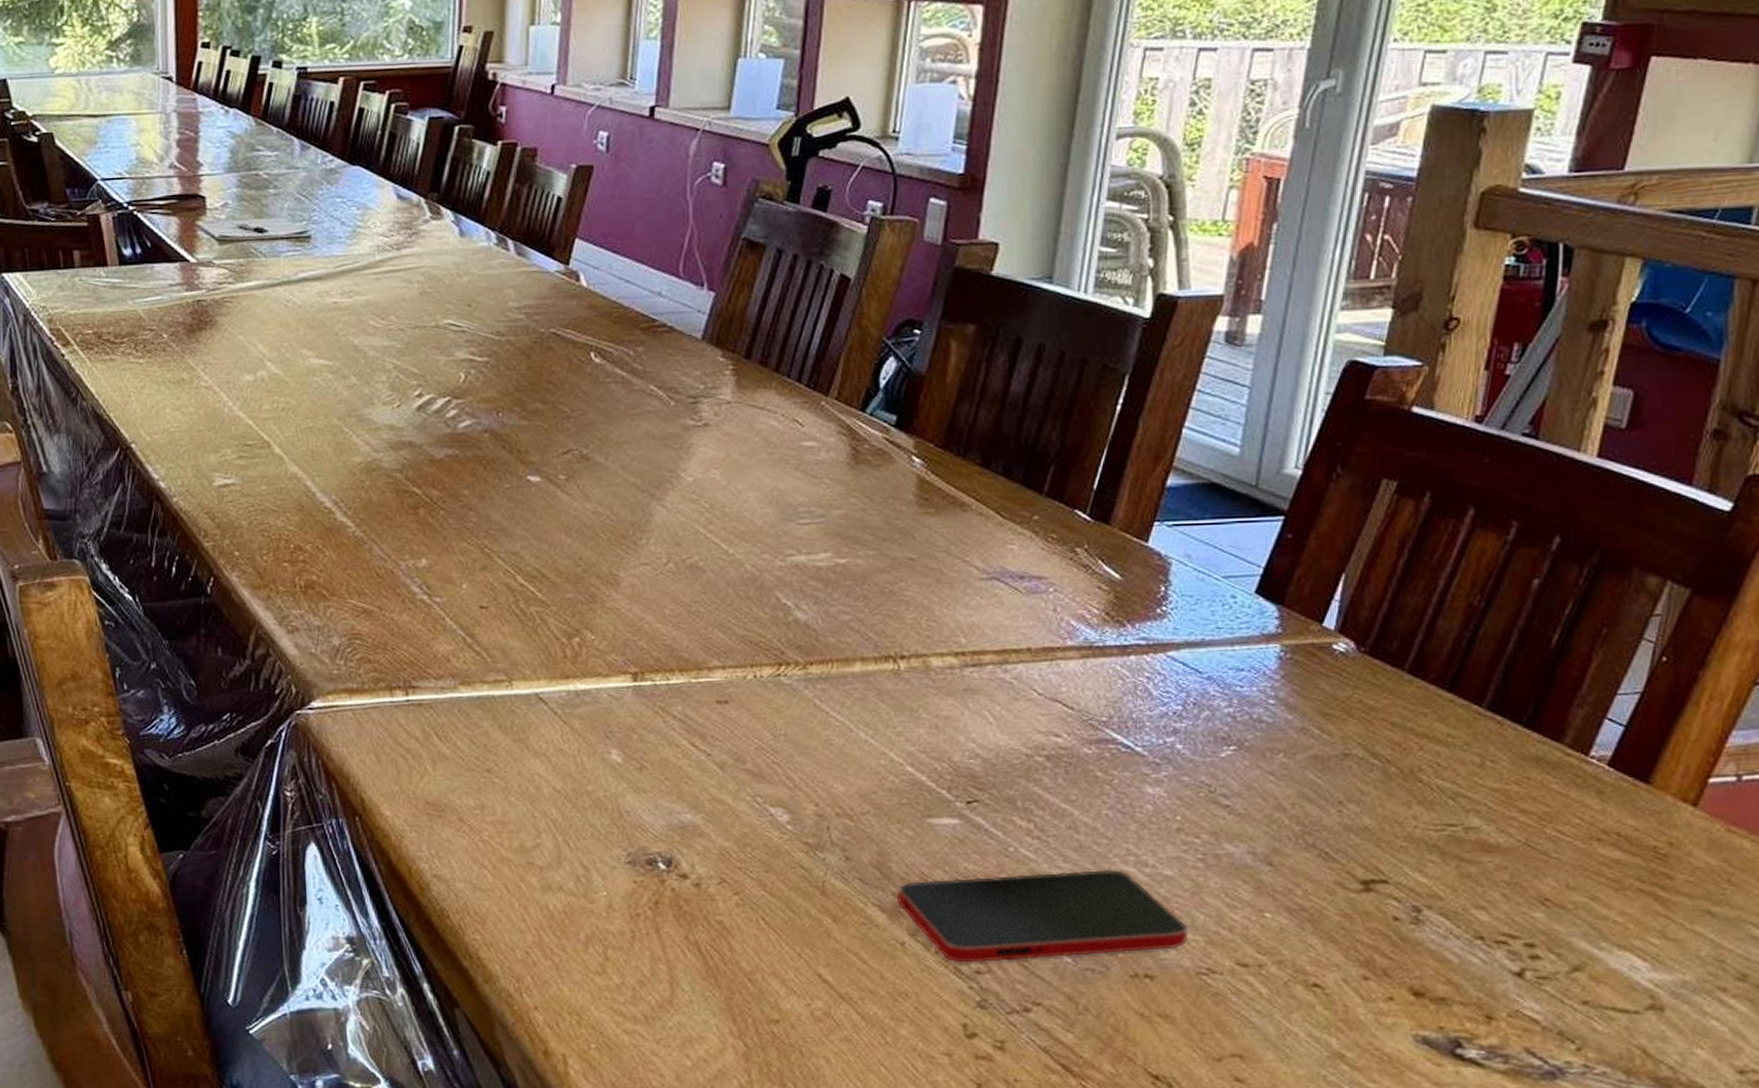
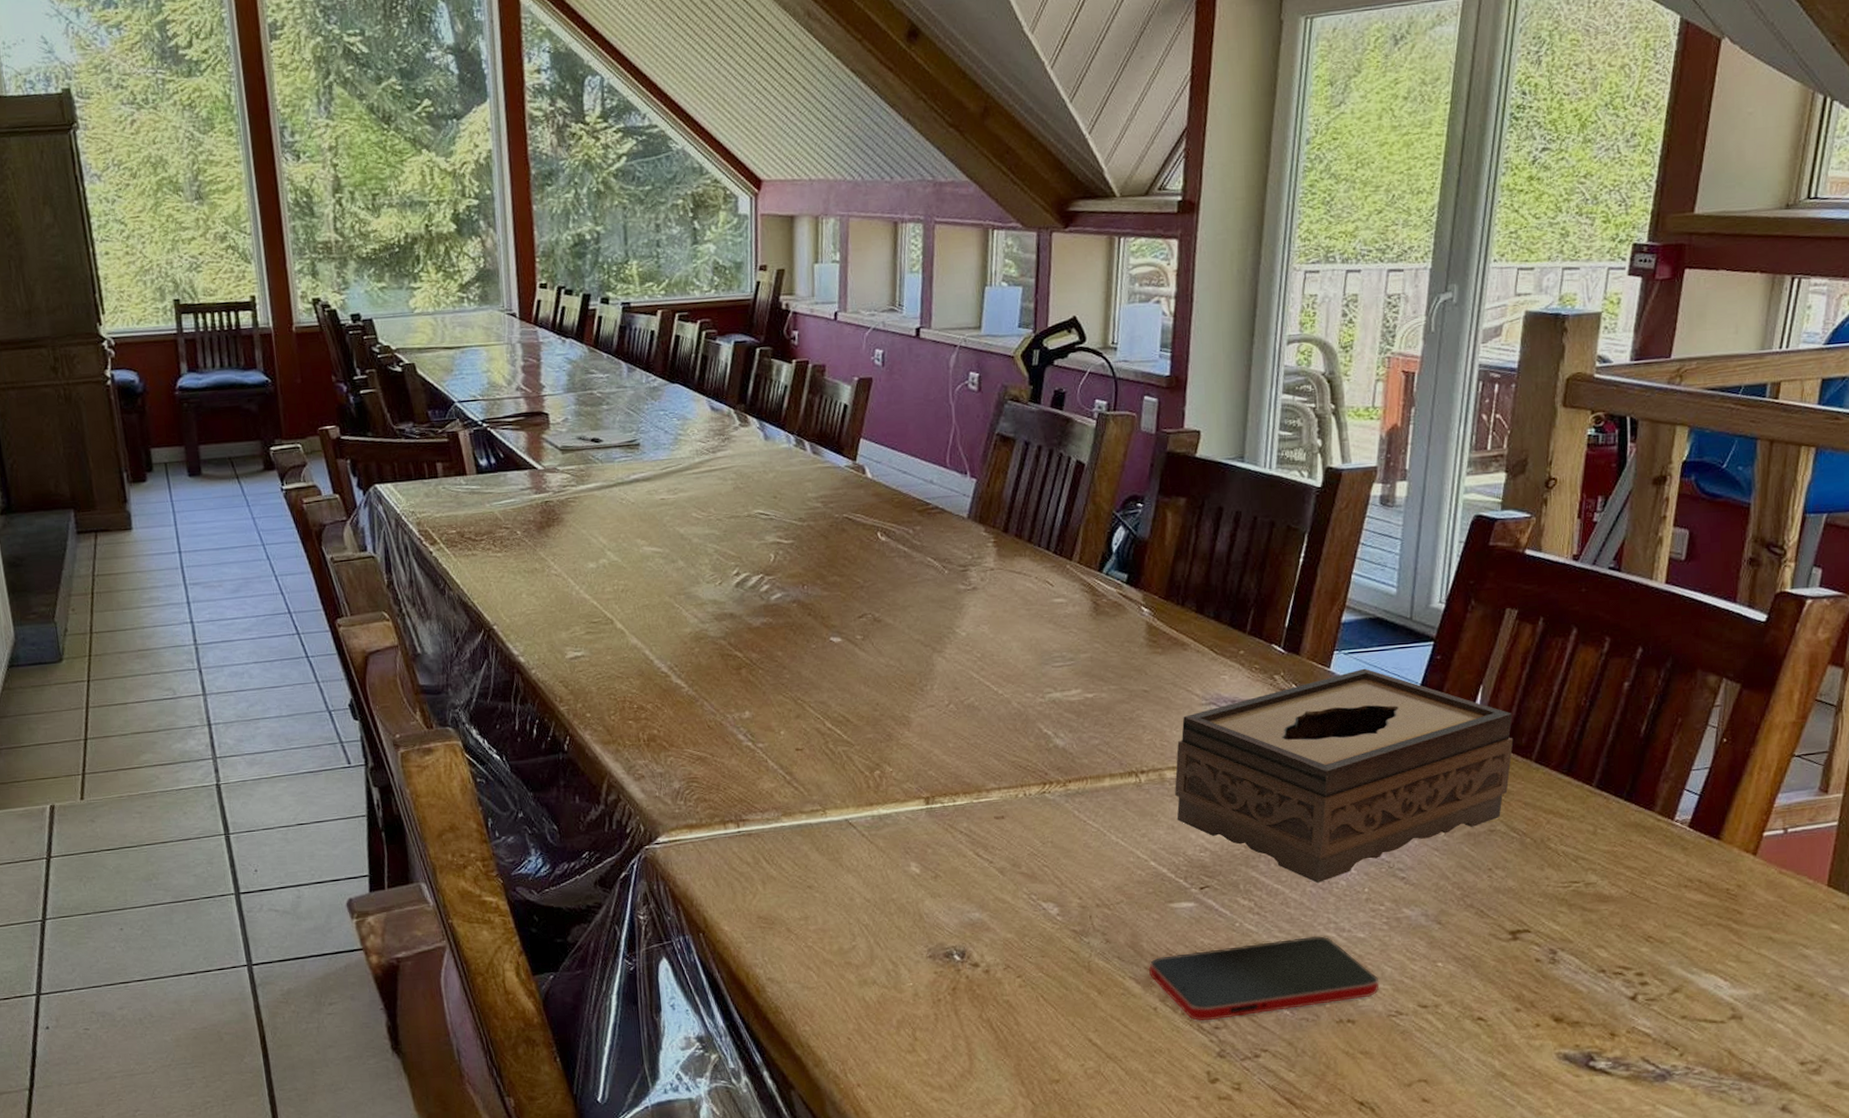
tissue box: none [940,545,1383,806] -> present [1174,668,1514,884]

